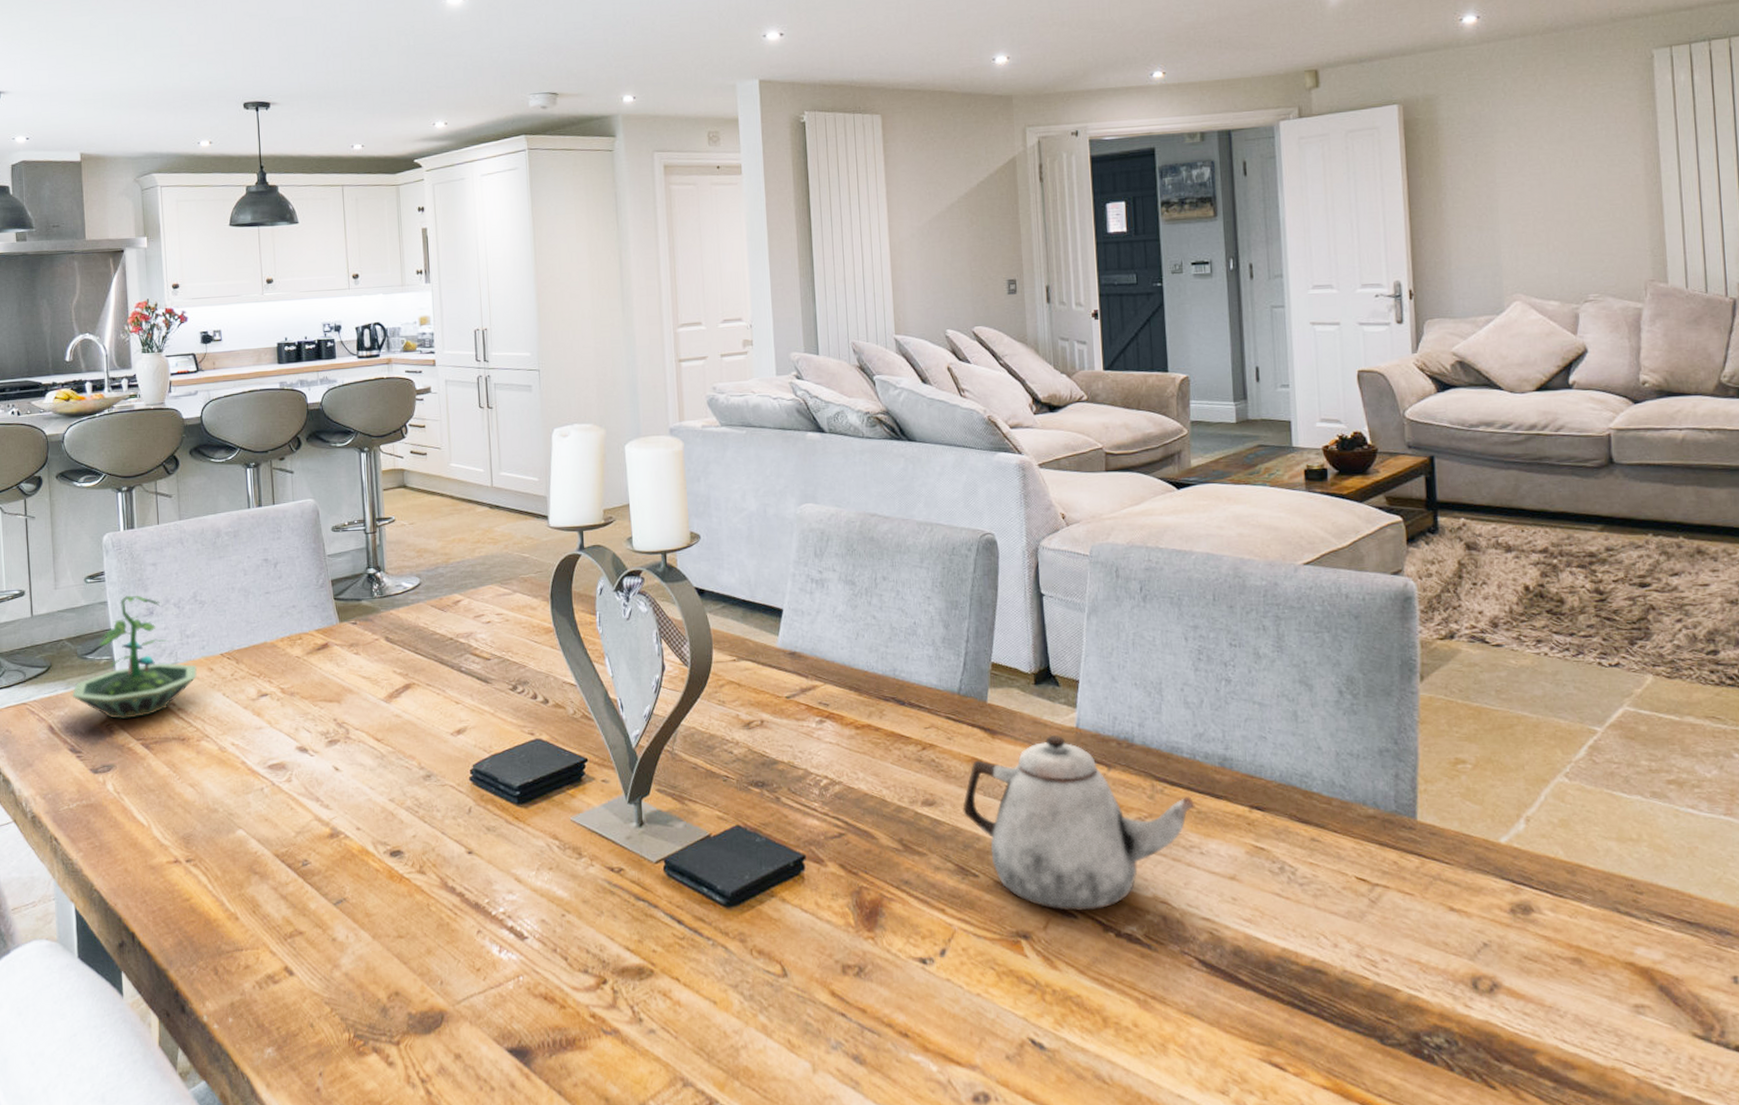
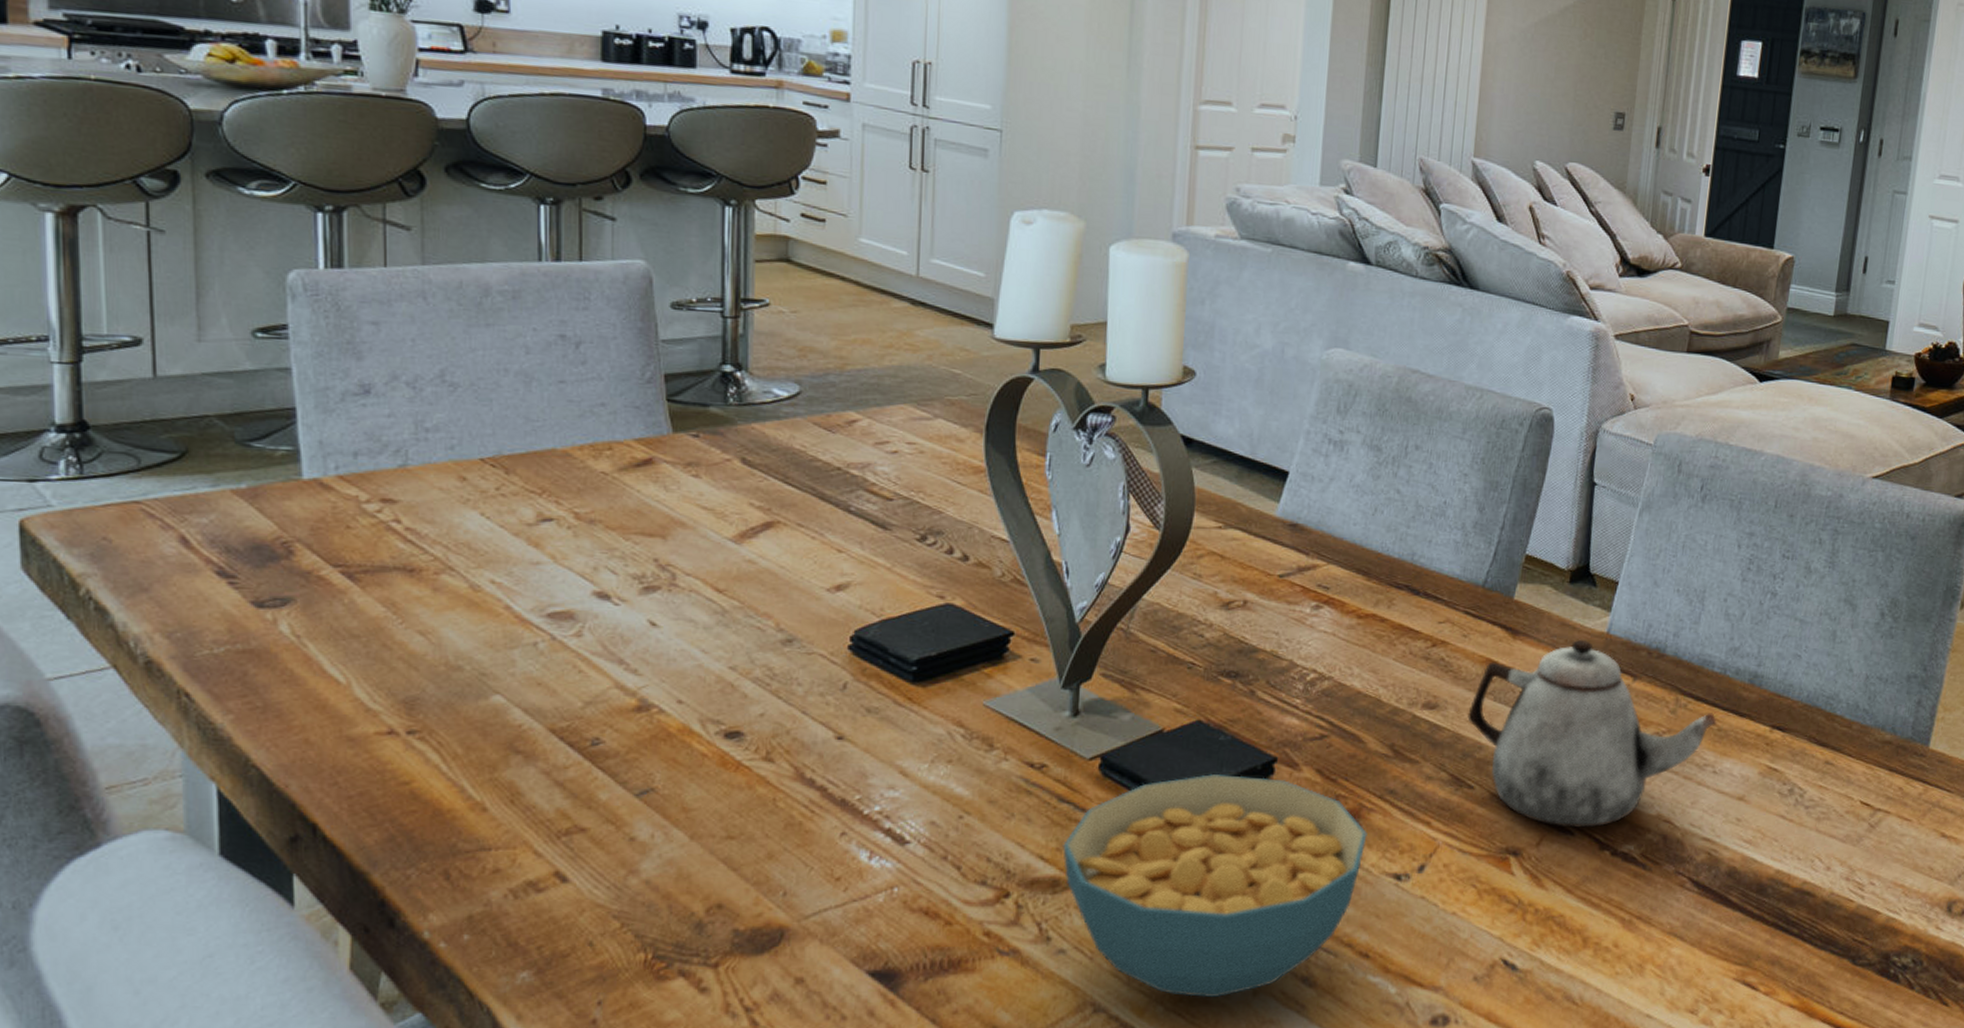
terrarium: present [72,595,198,719] -> none [222,362,441,536]
cereal bowl: none [643,872,891,1074] -> present [1063,774,1367,998]

